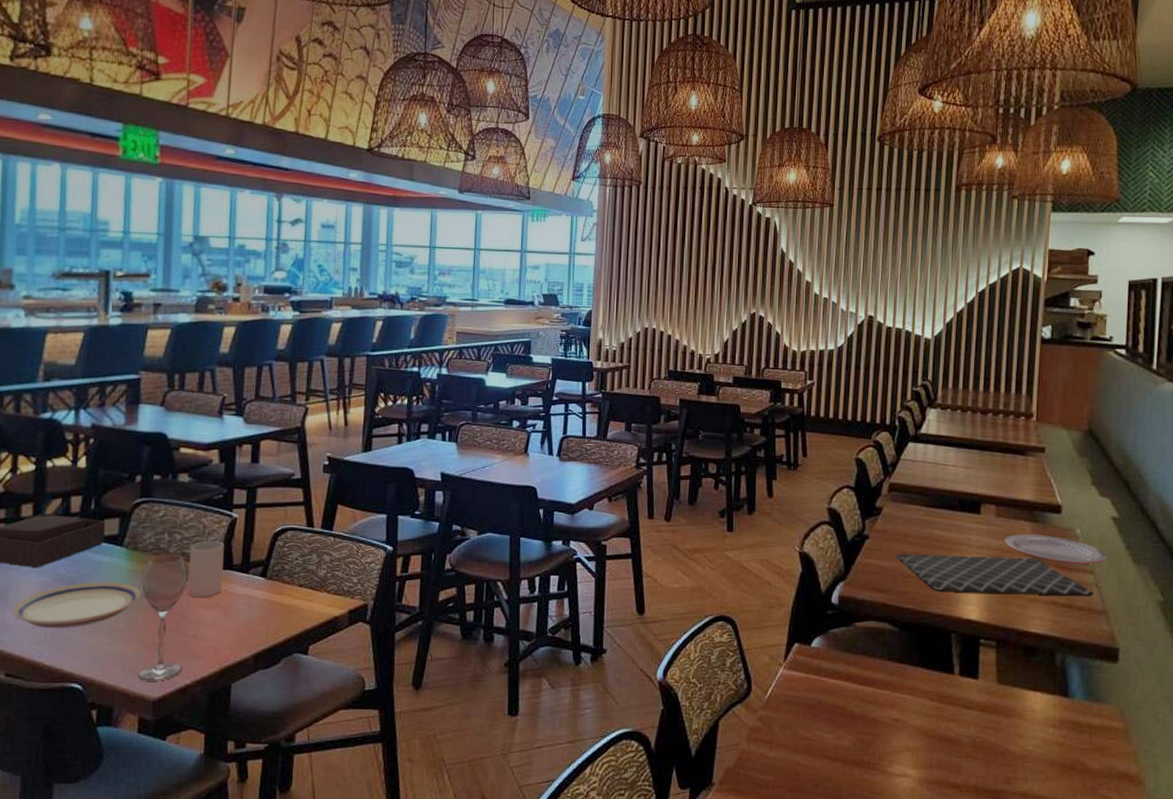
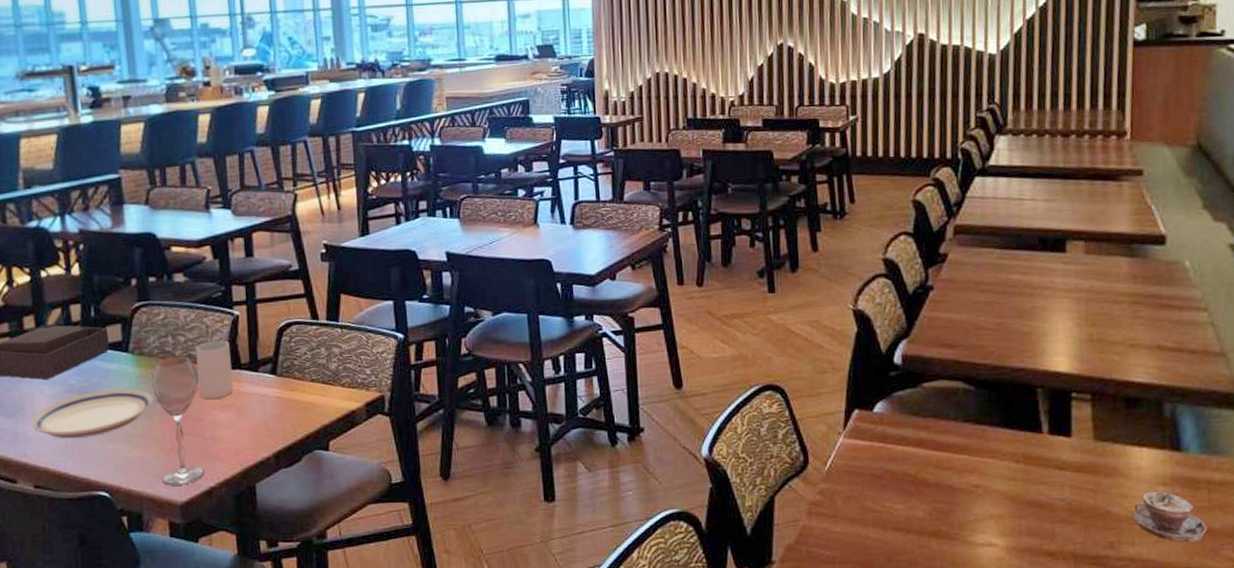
placemat: present [896,554,1093,596] -> none [966,298,1208,343]
plate: present [1004,533,1107,566] -> none [1096,270,1224,304]
teacup: none [1027,732,1088,781] -> present [1132,490,1207,542]

